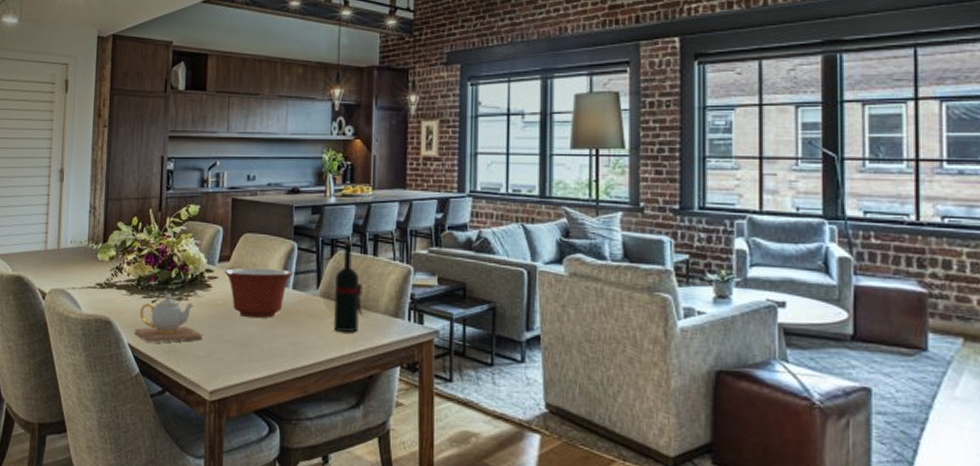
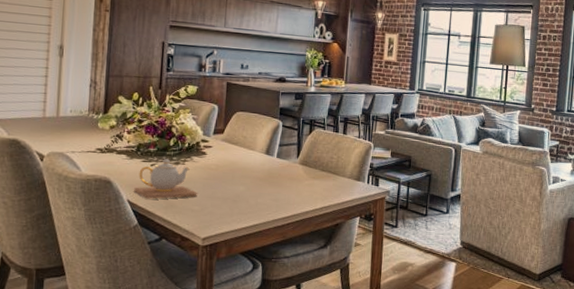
mixing bowl: present [224,268,293,319] -> none [218,139,277,180]
wine bottle: present [333,240,363,332] -> none [309,121,334,192]

